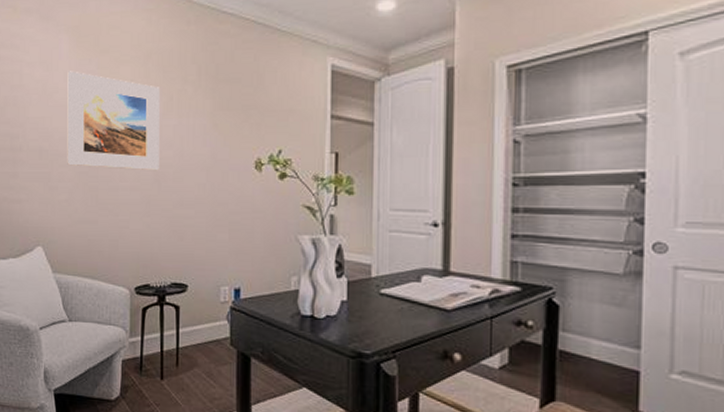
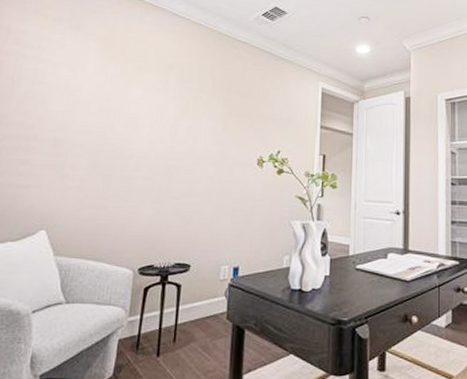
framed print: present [67,71,160,171] -> none [82,73,178,164]

